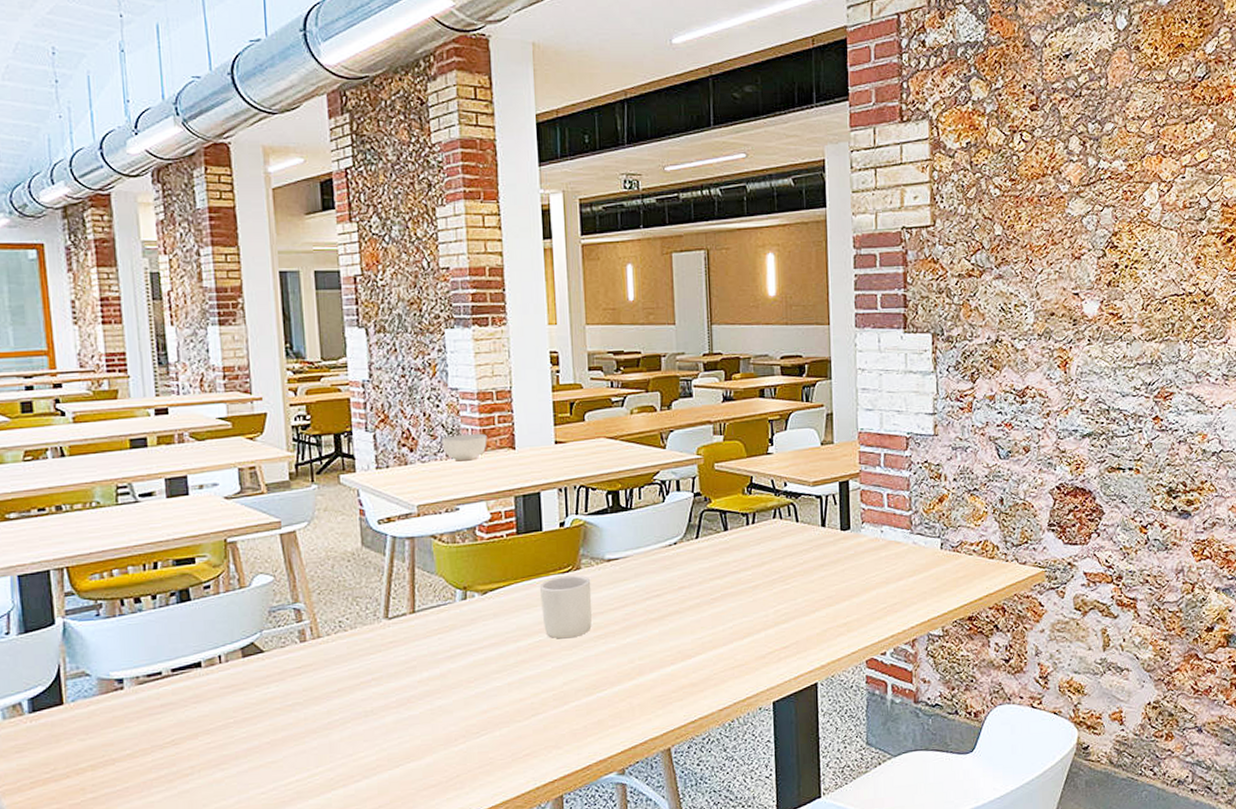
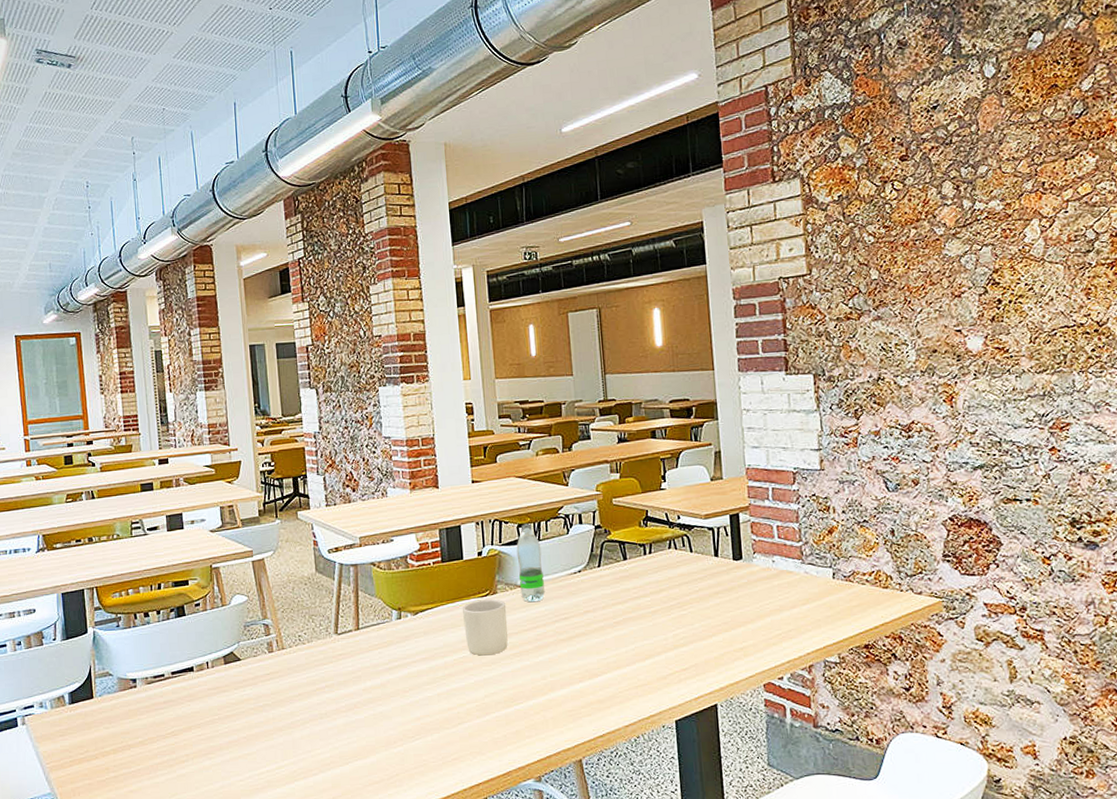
bowl: present [442,433,487,462] -> none [378,475,415,499]
bottle: none [604,490,635,579] -> present [516,523,545,603]

